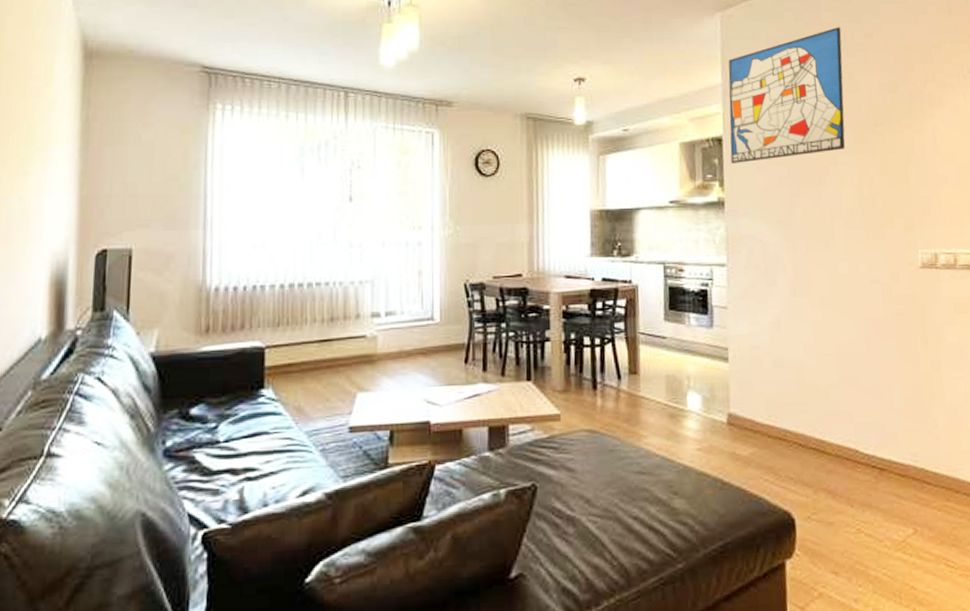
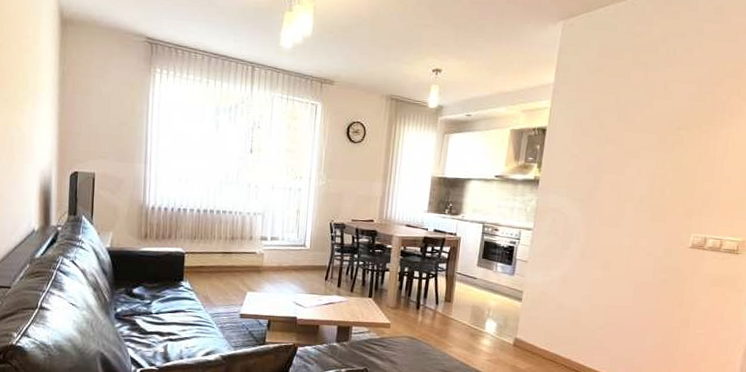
wall art: present [728,27,845,163] -> none [550,41,666,151]

